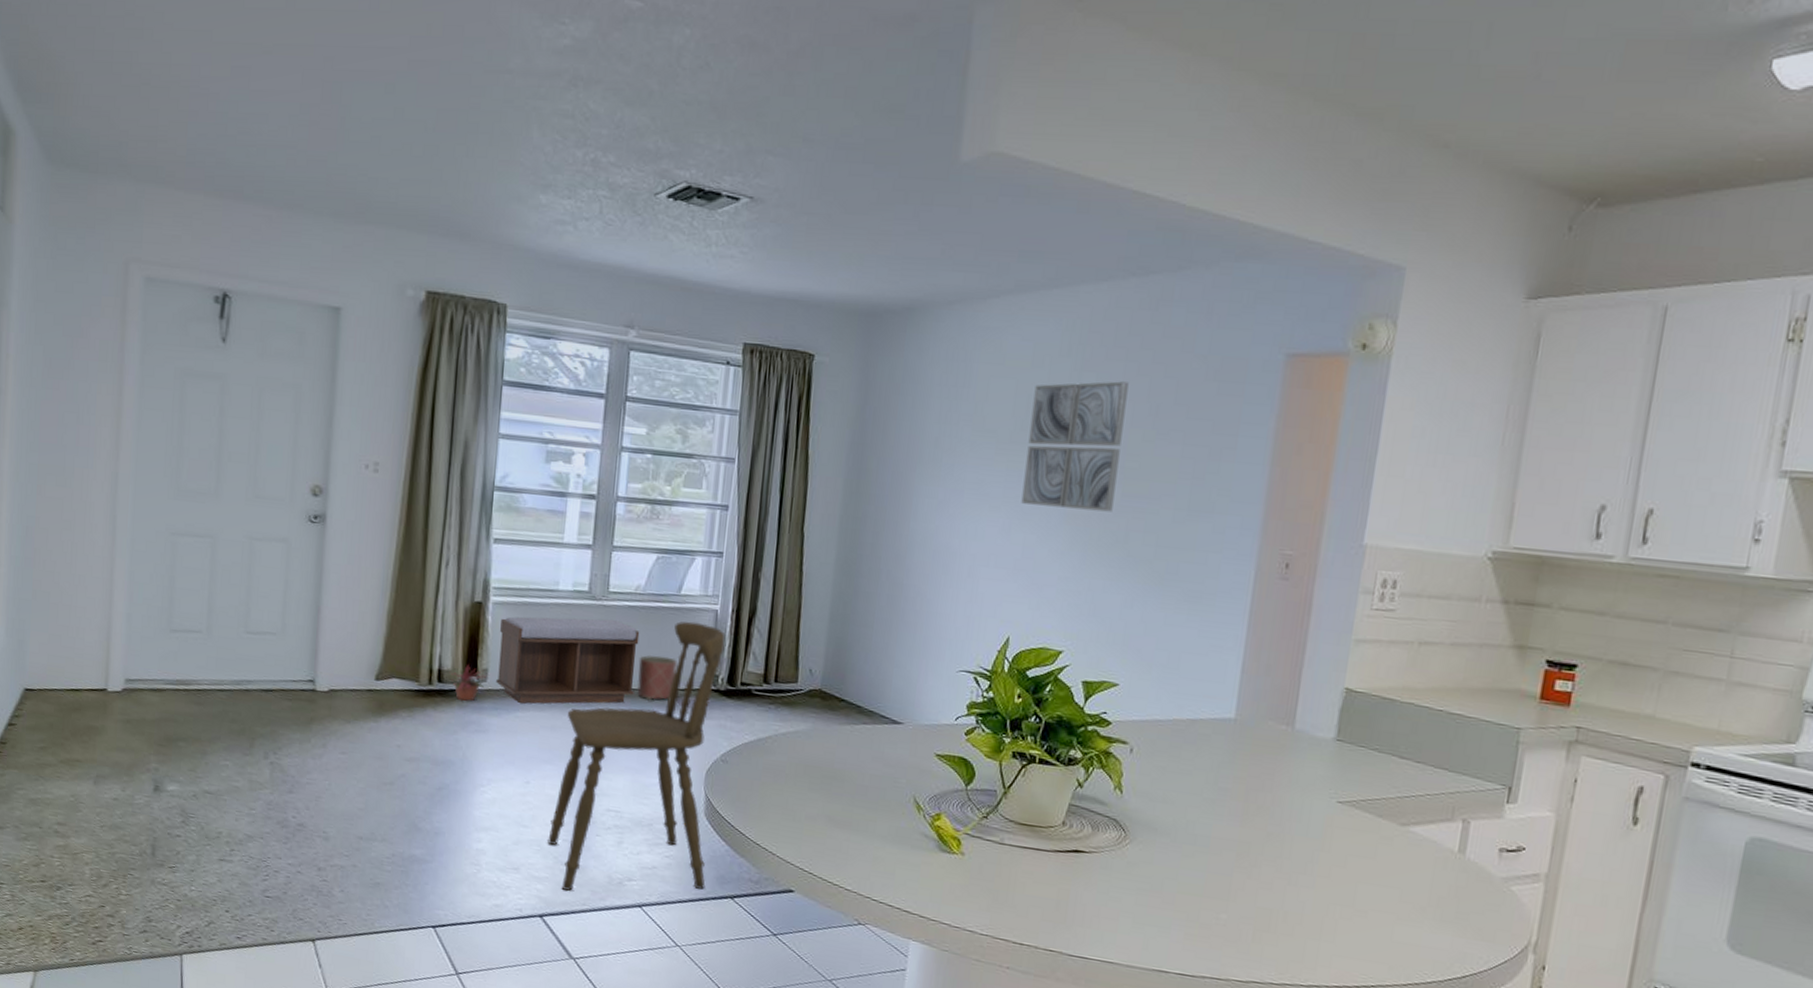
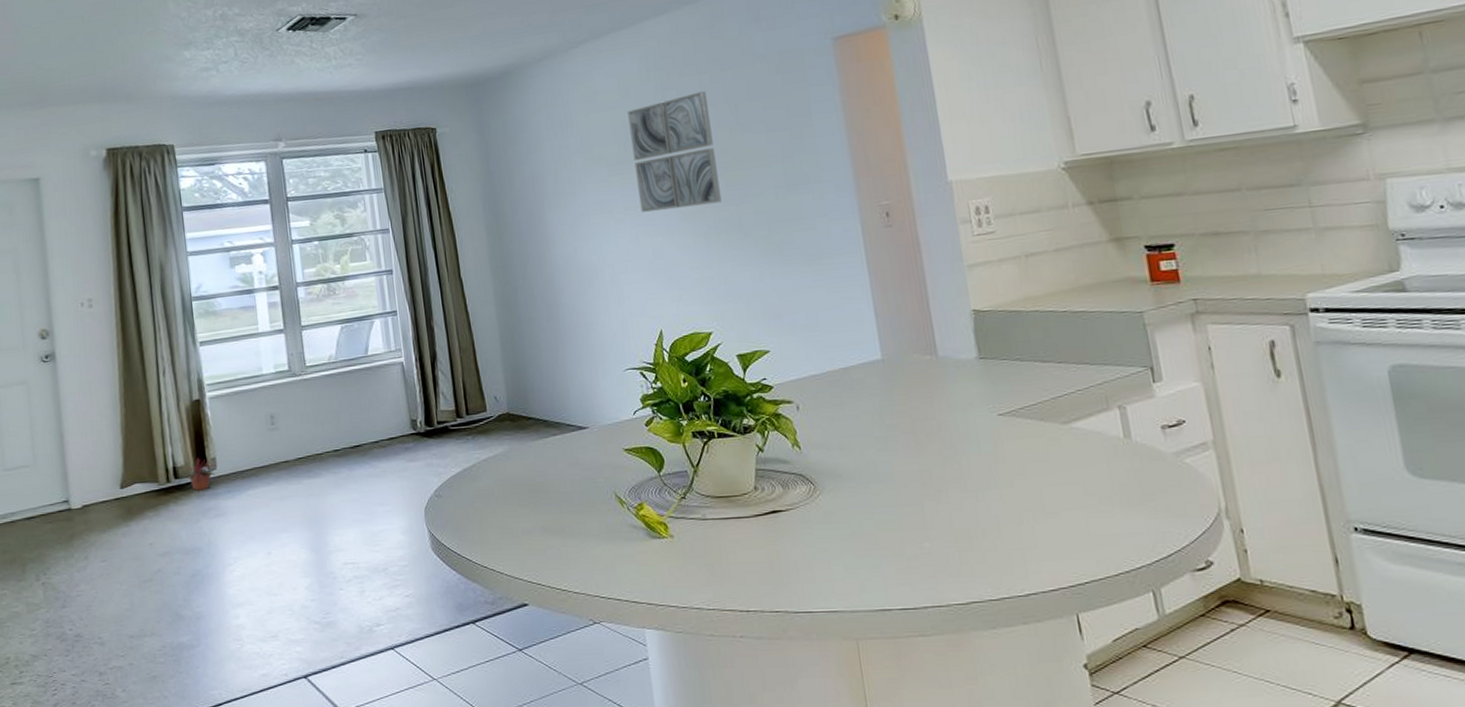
bench: present [496,616,640,704] -> none [219,389,346,482]
dining chair: present [547,621,726,891] -> none [292,376,447,647]
planter: present [637,654,677,700] -> none [344,412,379,455]

